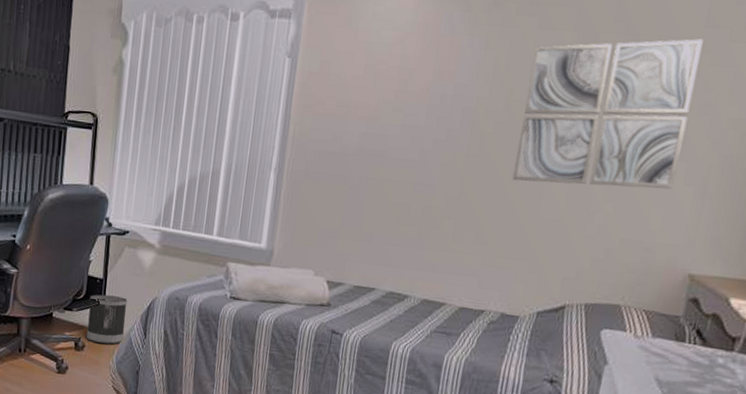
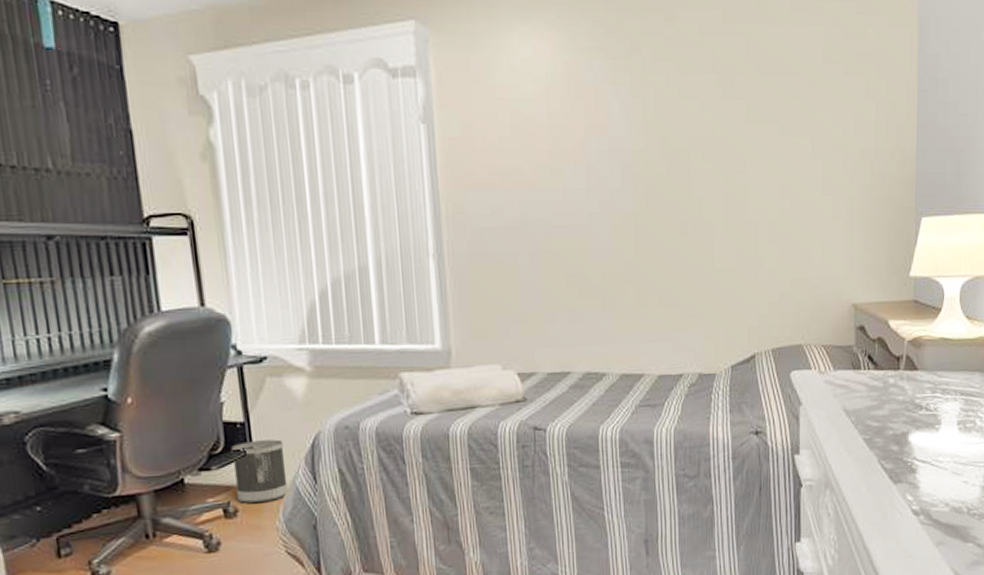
wall art: present [512,38,704,189] -> none [679,74,825,235]

